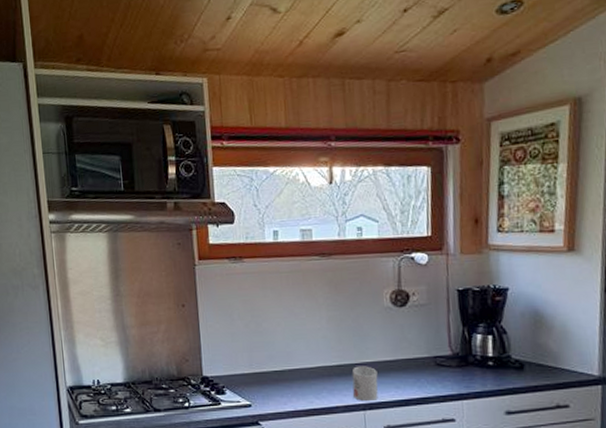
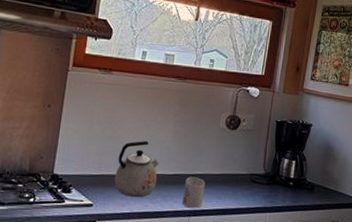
kettle: none [269,331,318,393] -> present [114,141,159,197]

